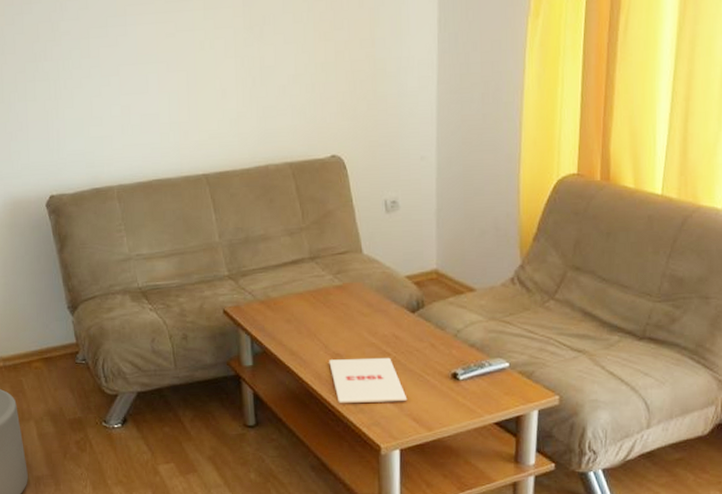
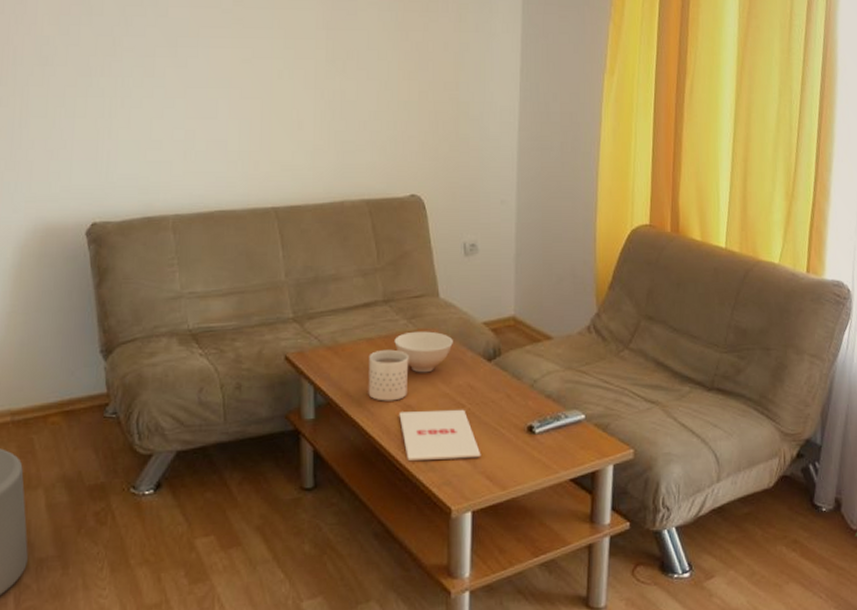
mug: none [298,303,337,350] -> present [368,349,409,401]
bowl: none [322,285,377,324] -> present [394,331,453,373]

